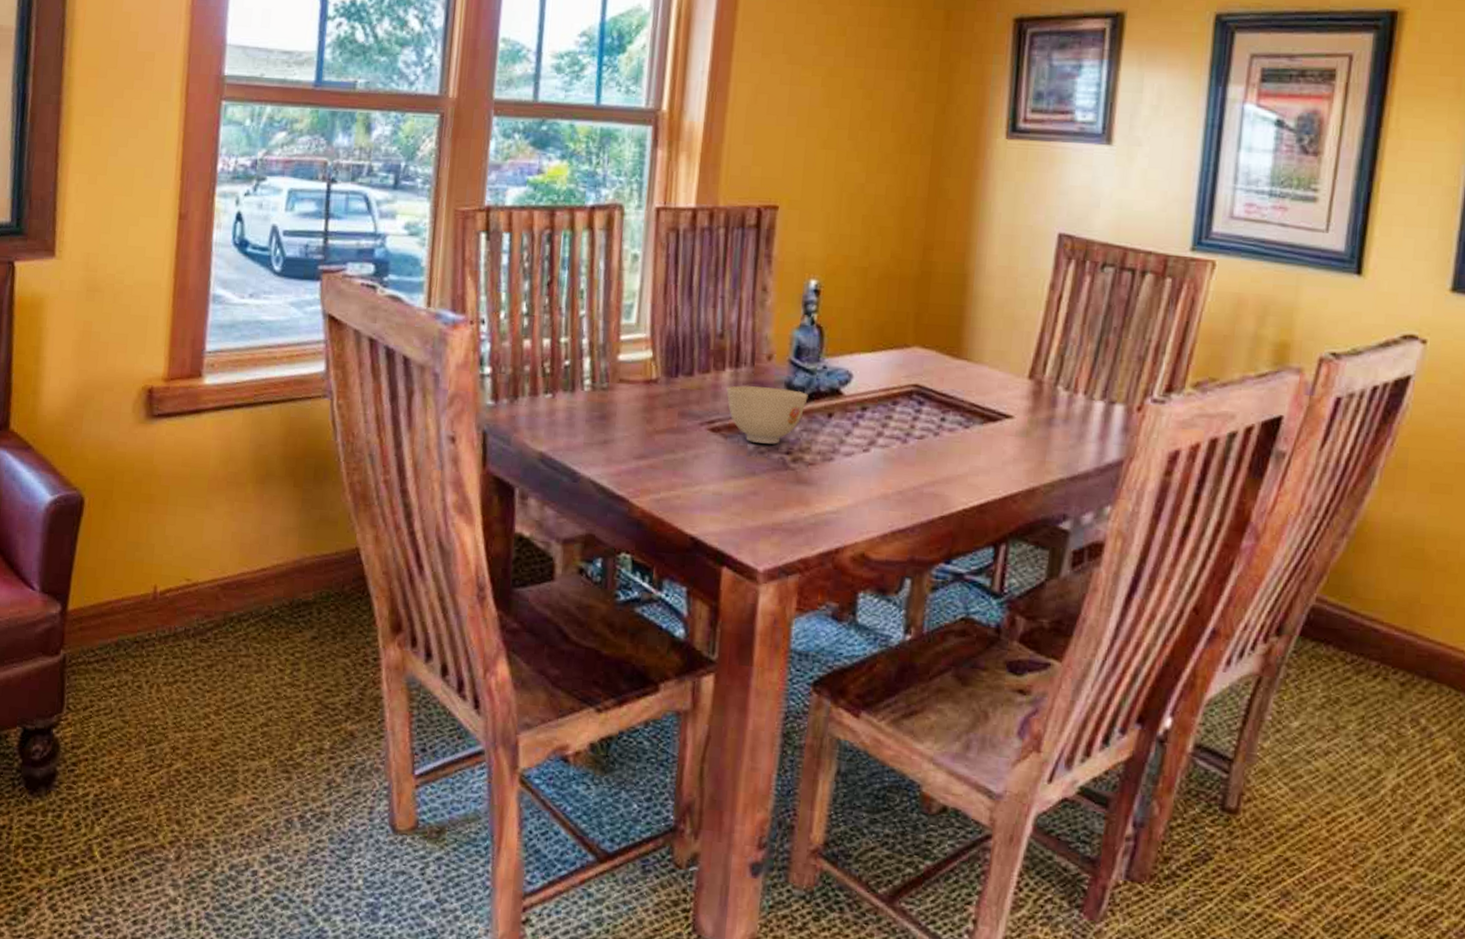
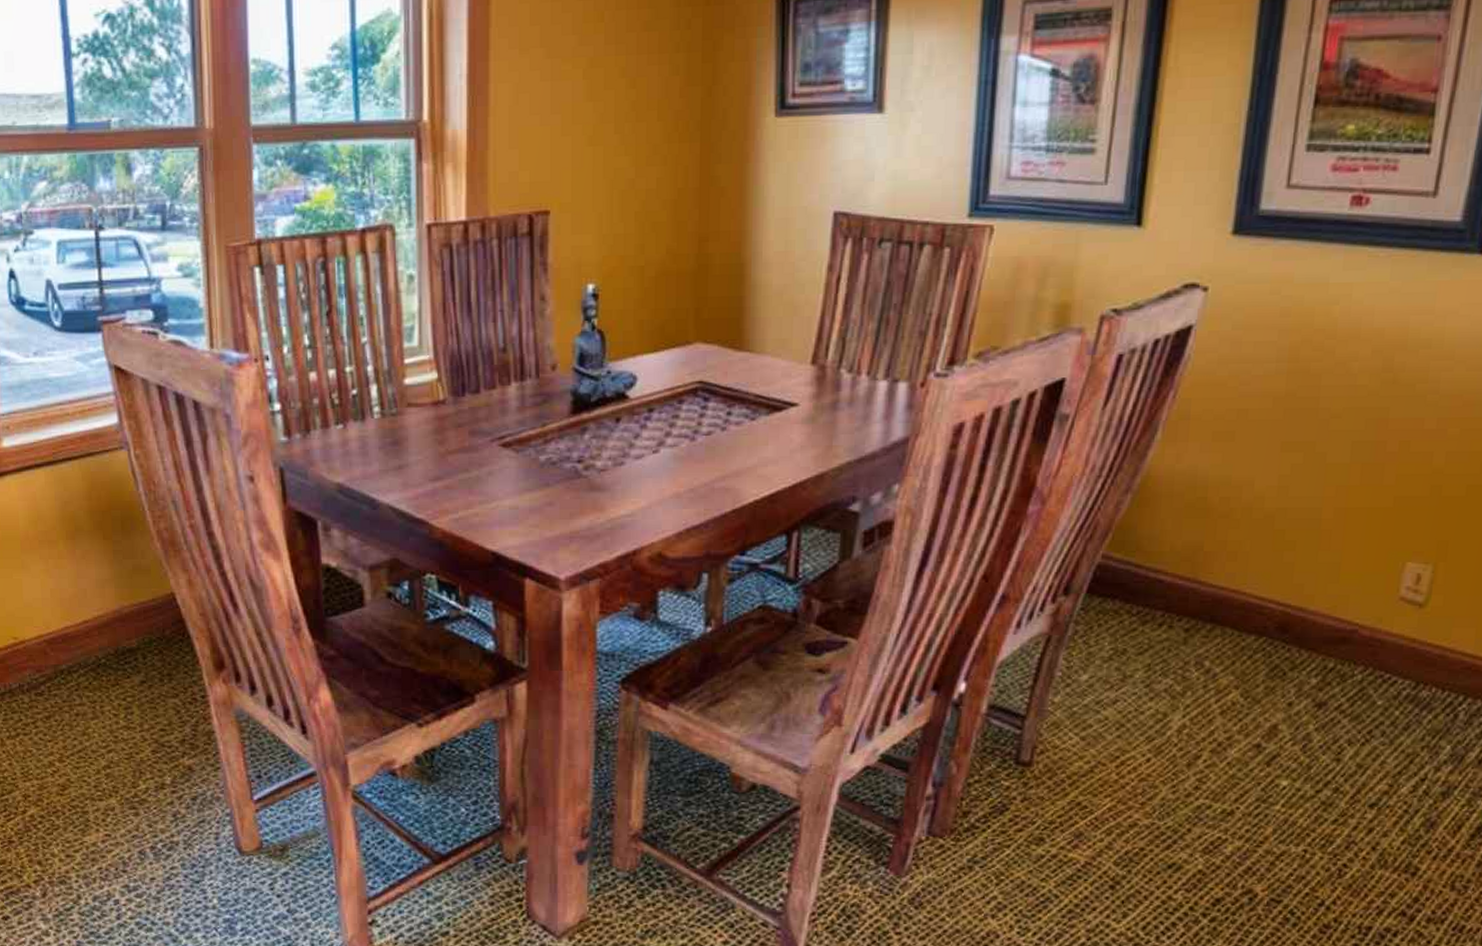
bowl: present [726,385,808,444] -> none [514,397,595,454]

